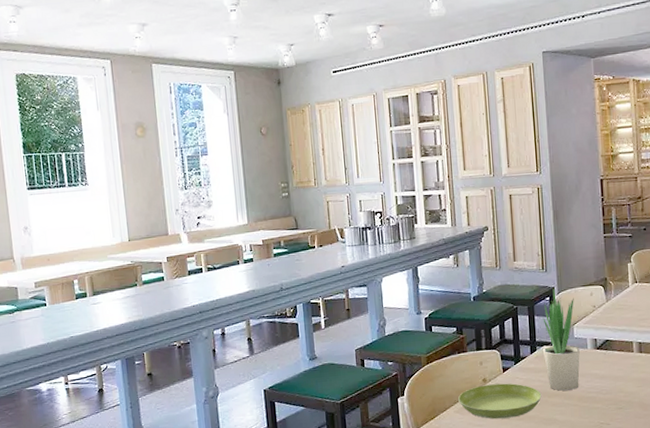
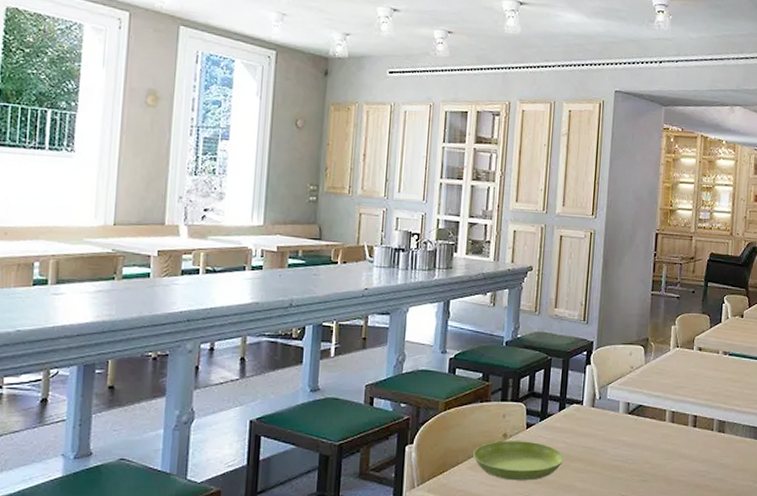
potted plant: present [543,288,580,391] -> none [572,342,612,456]

